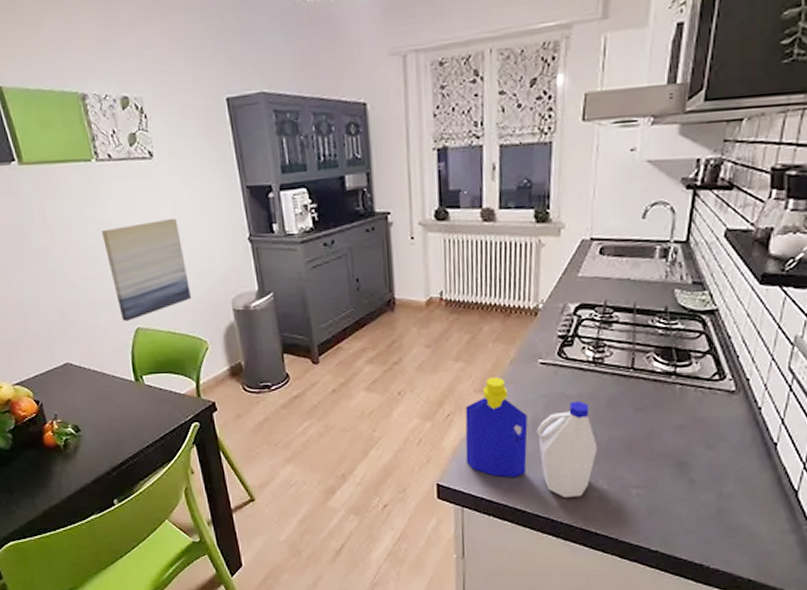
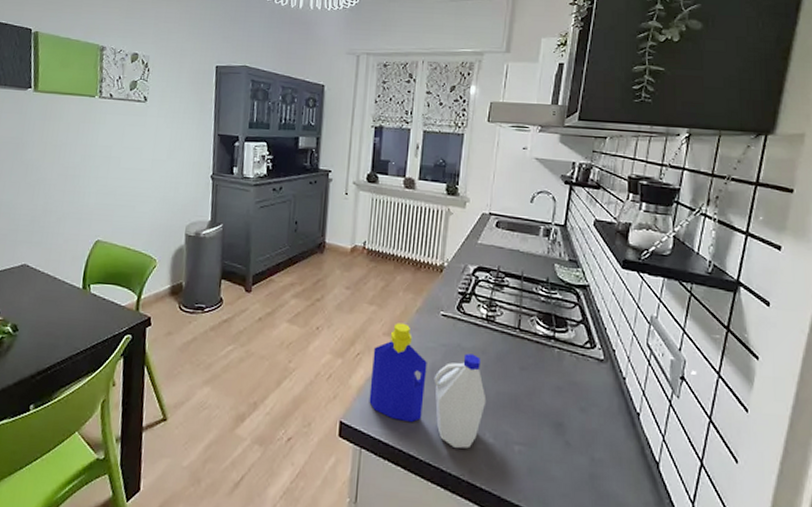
wall art: present [102,218,191,322] -> none [85,151,155,234]

